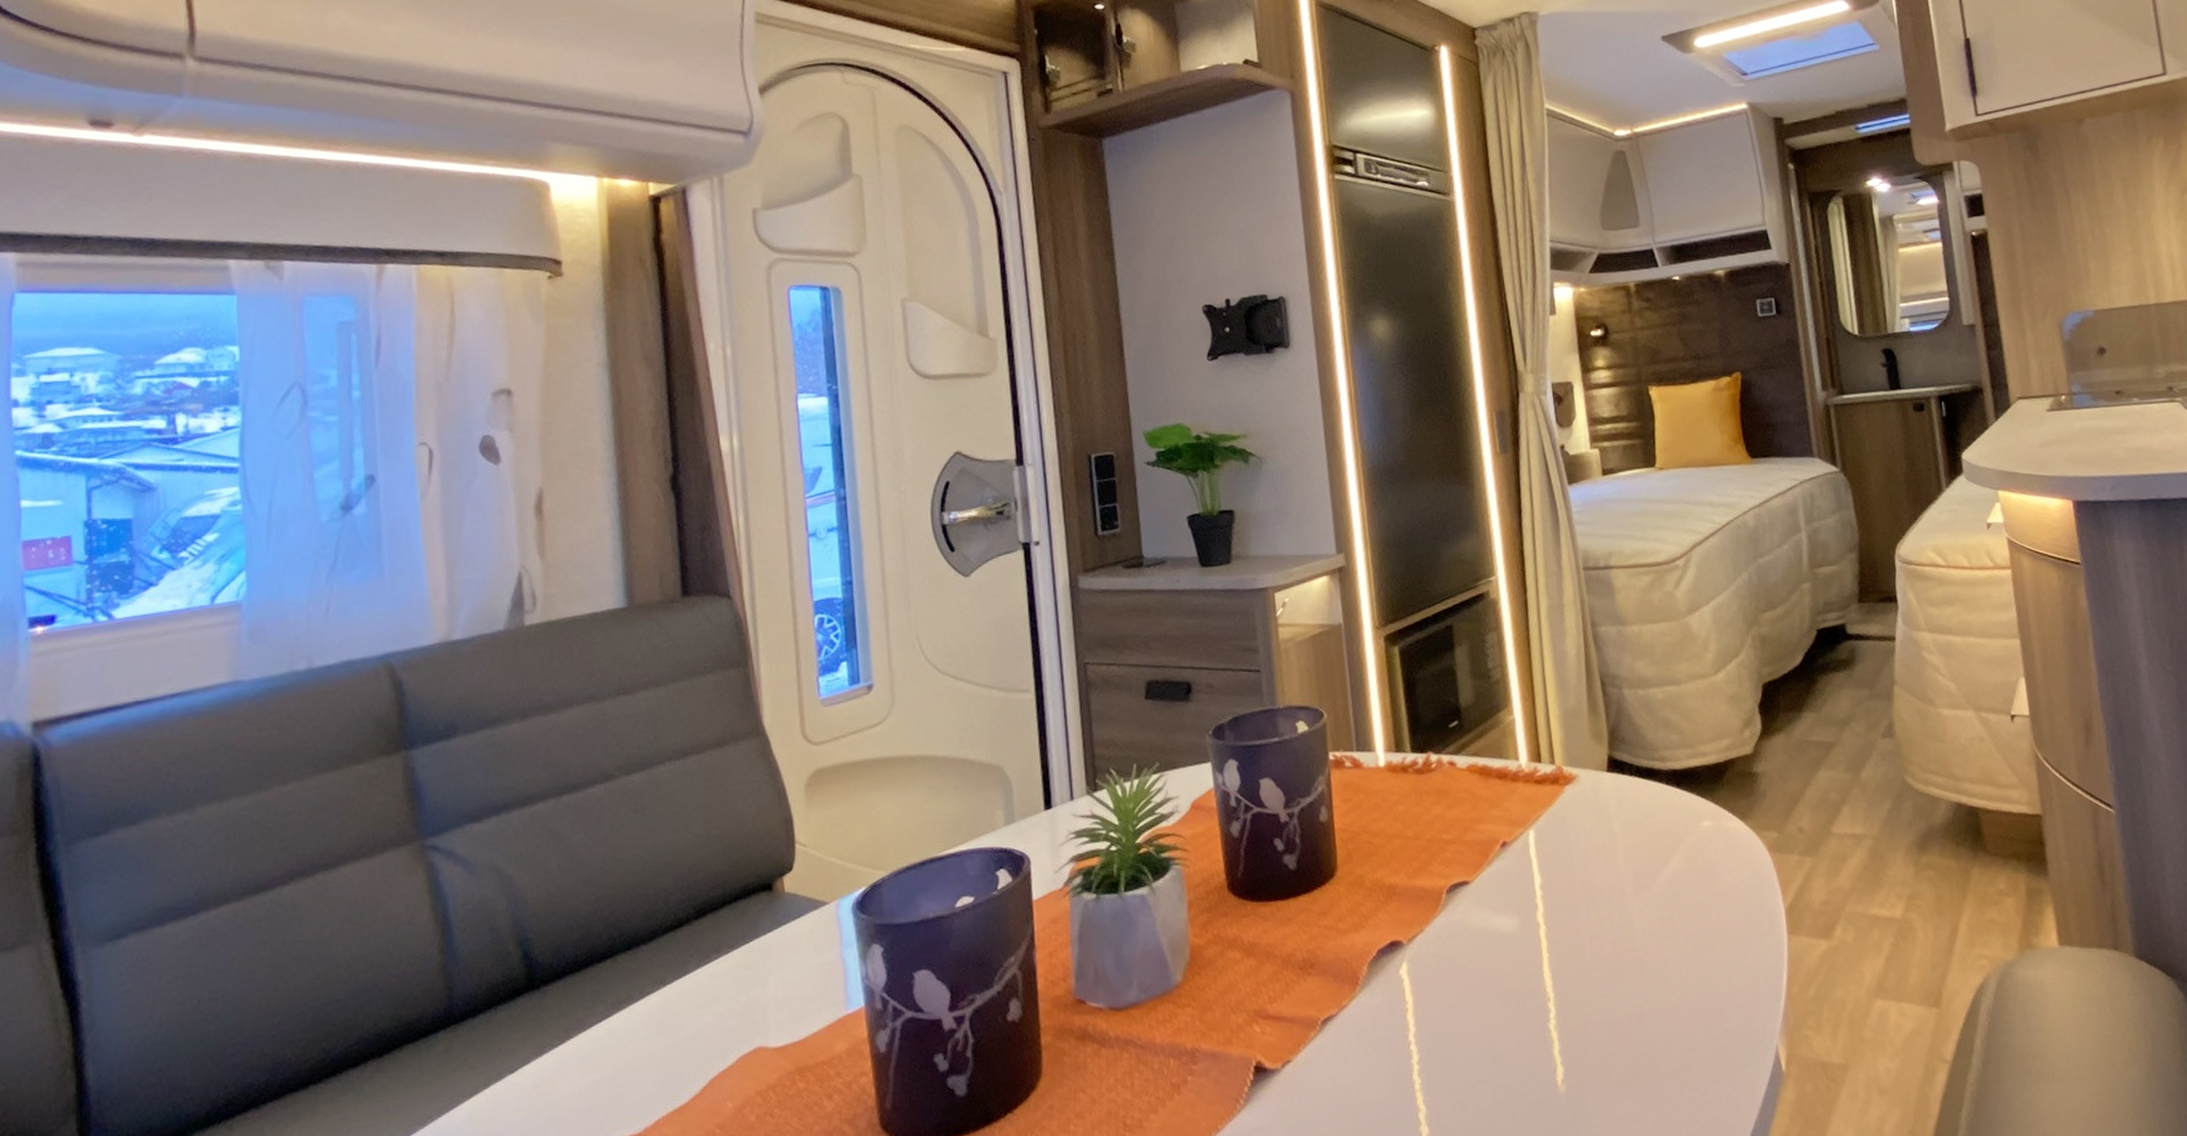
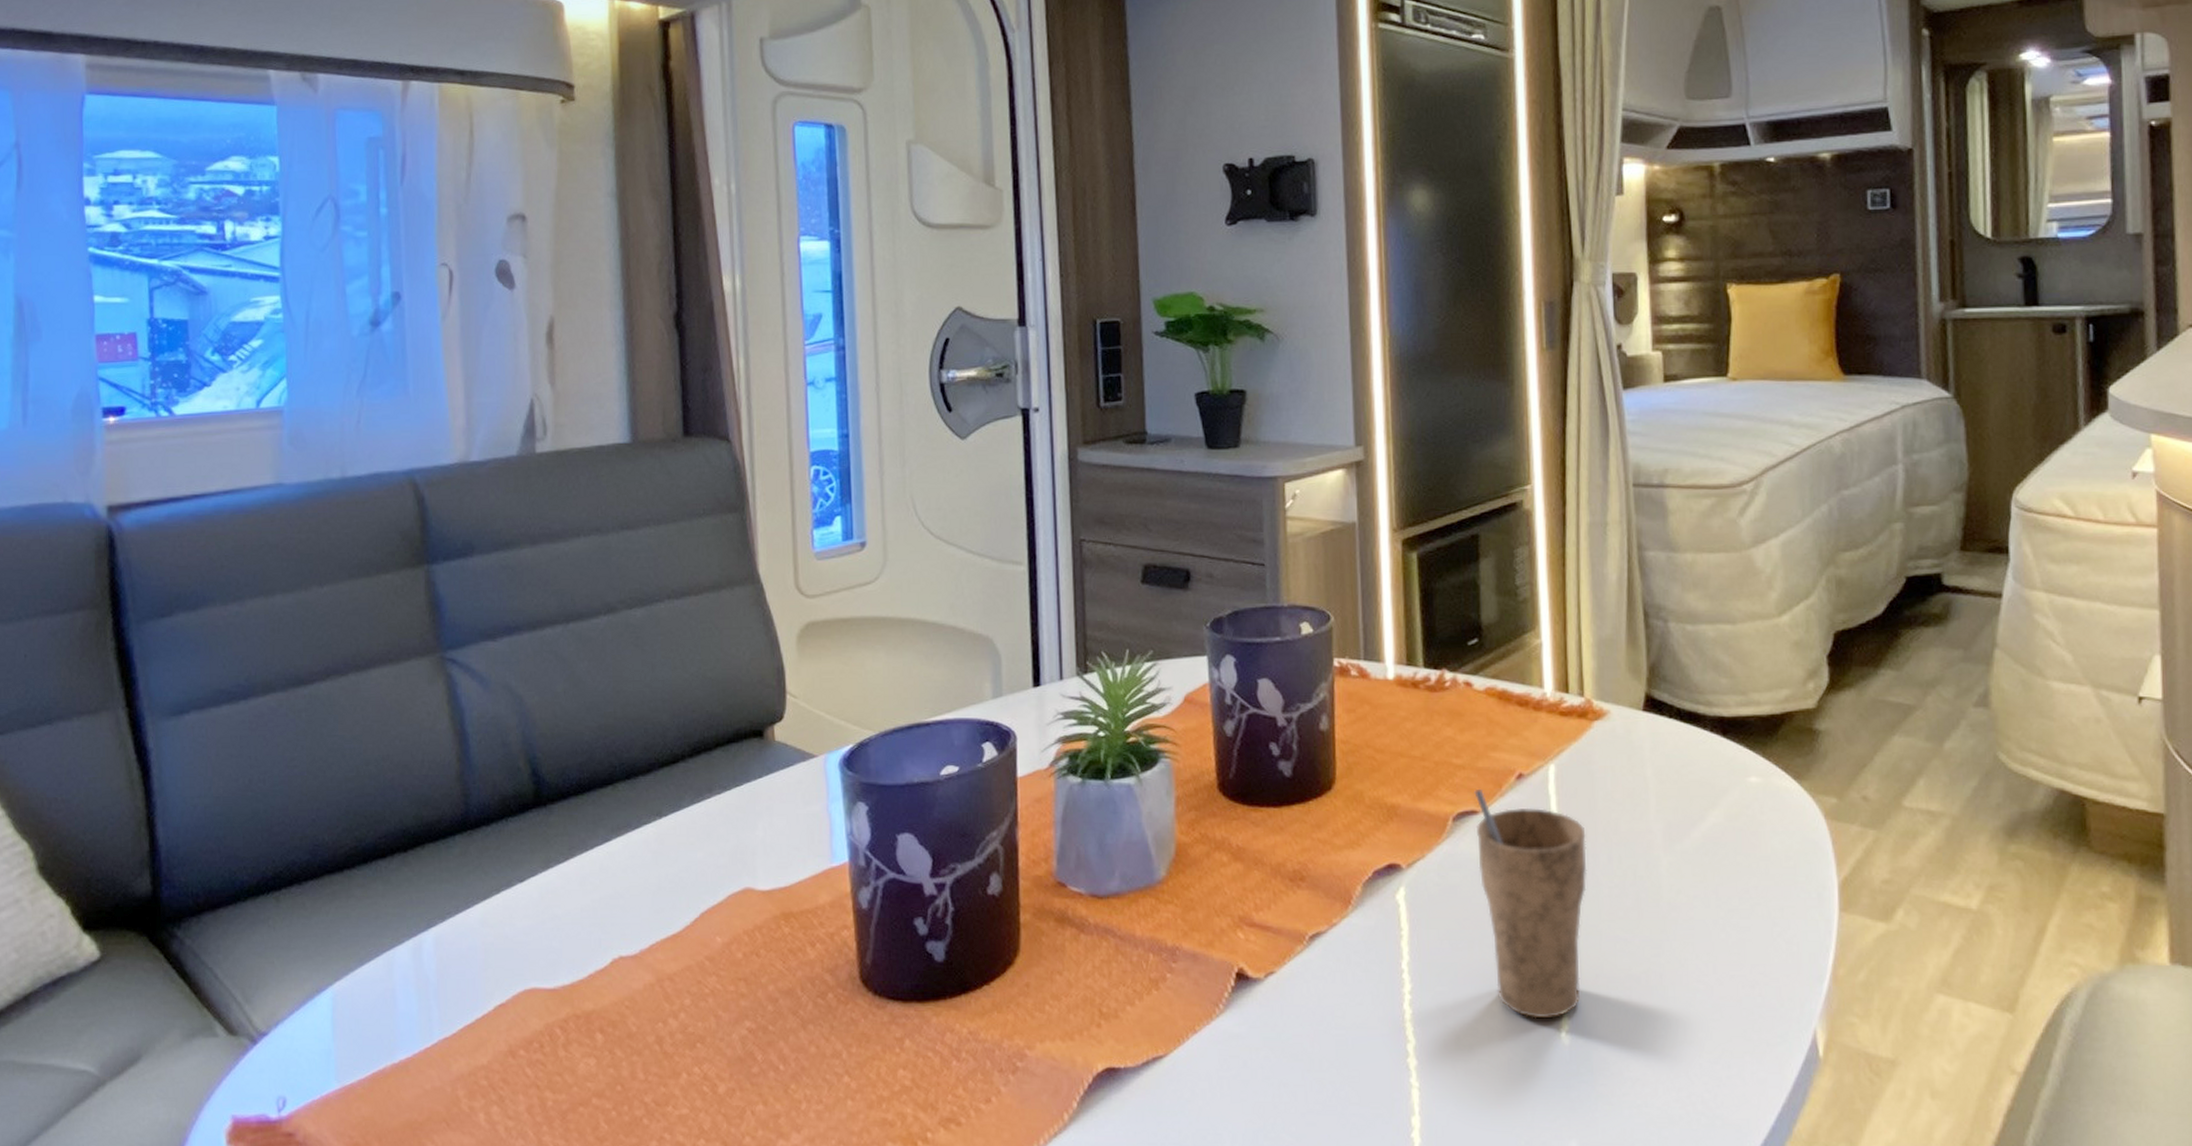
cup: none [1464,860,1573,1072] -> present [1474,788,1587,1019]

